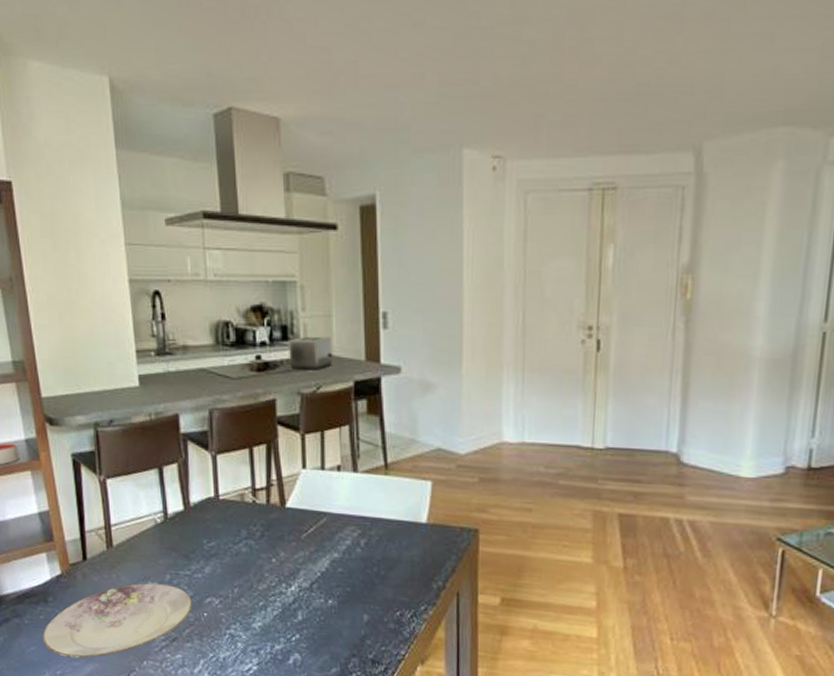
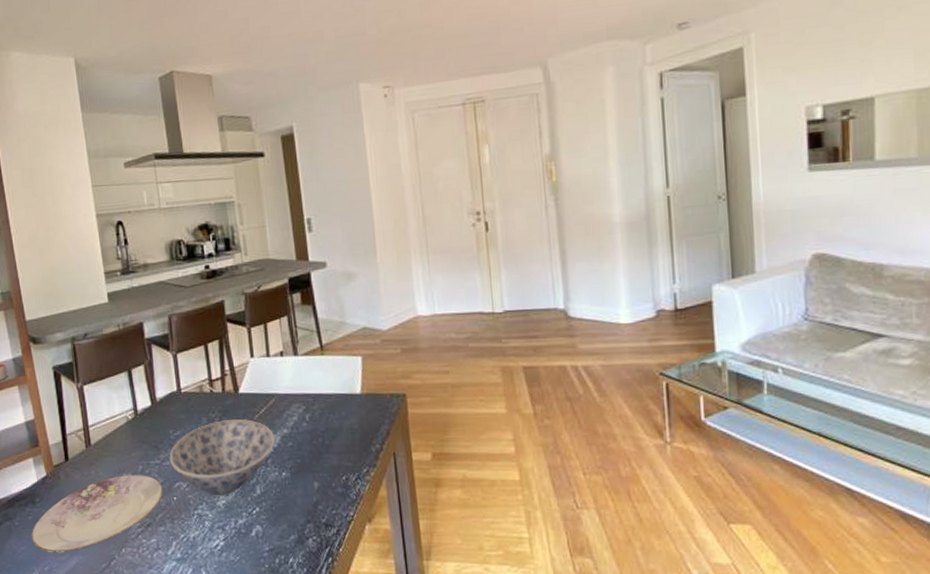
bowl: none [201,535,323,617] -> present [169,419,275,495]
toaster: present [289,336,333,371] -> none [231,243,269,274]

